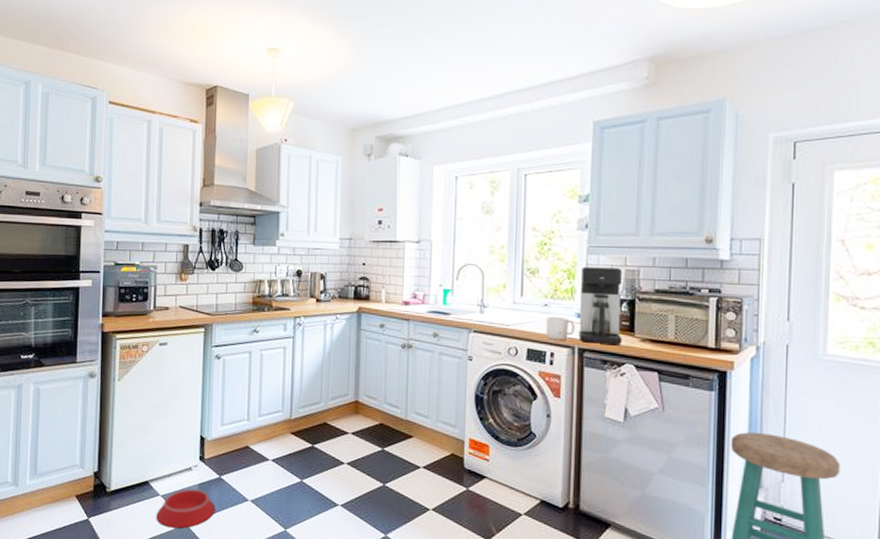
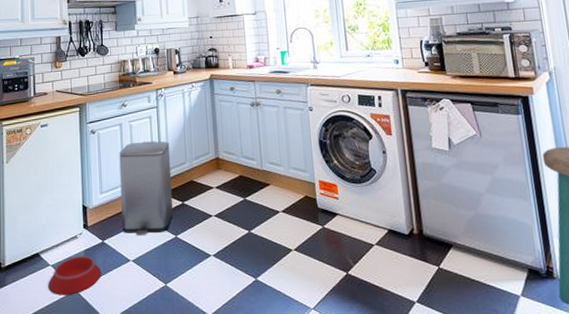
pedal bin: none [243,374,304,476] -> present [119,141,174,236]
mug: present [545,316,576,340] -> none [370,64,396,85]
coffee maker: present [578,267,623,346] -> none [394,18,437,85]

